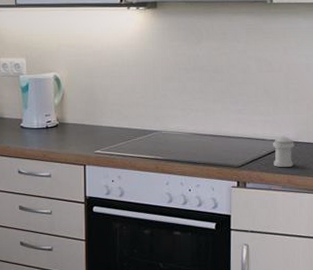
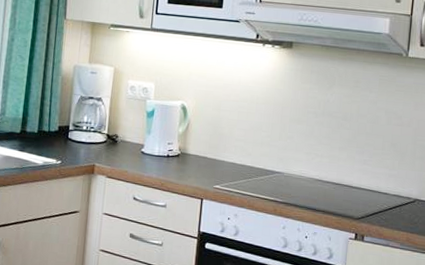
pepper shaker: present [273,135,294,167] -> none [393,191,417,225]

